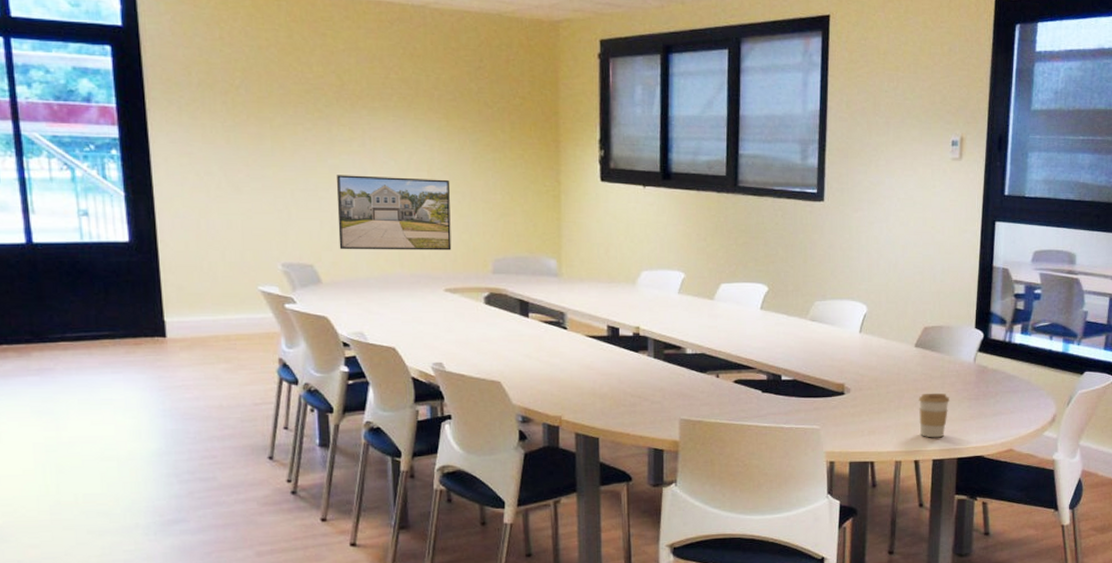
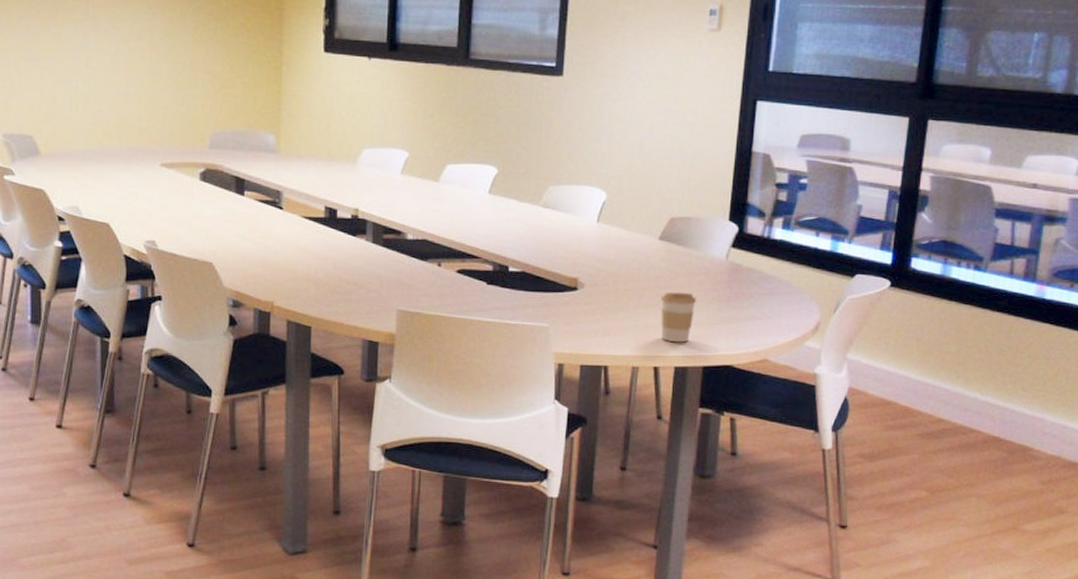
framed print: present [336,175,452,251] -> none [58,44,171,124]

